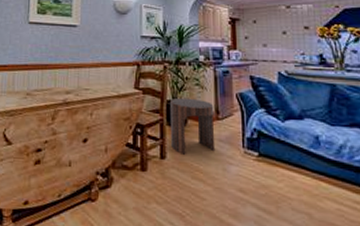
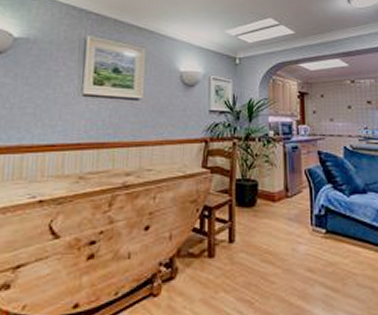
side table: present [171,97,216,155] -> none [240,176,285,237]

